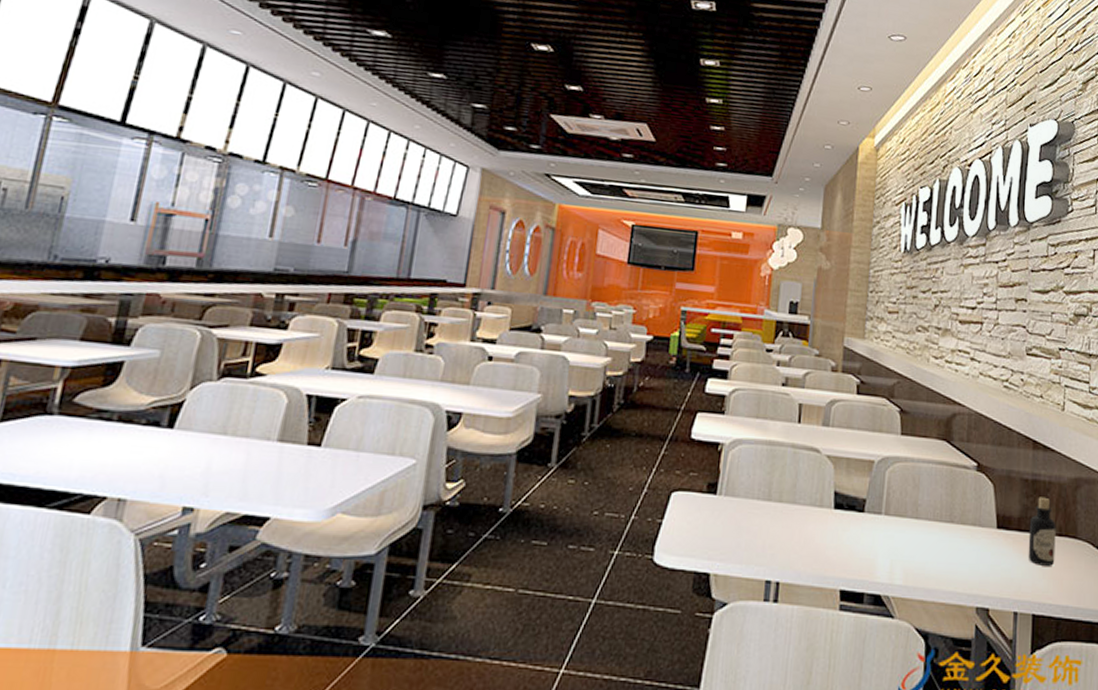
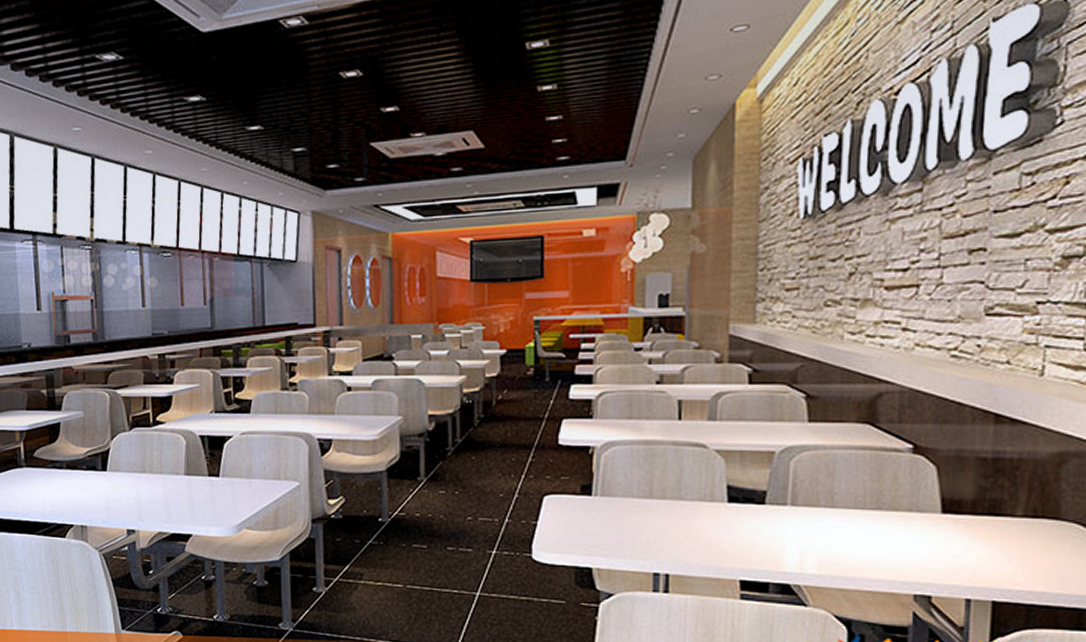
bottle: present [1028,497,1056,566] -> none [986,476,1029,550]

